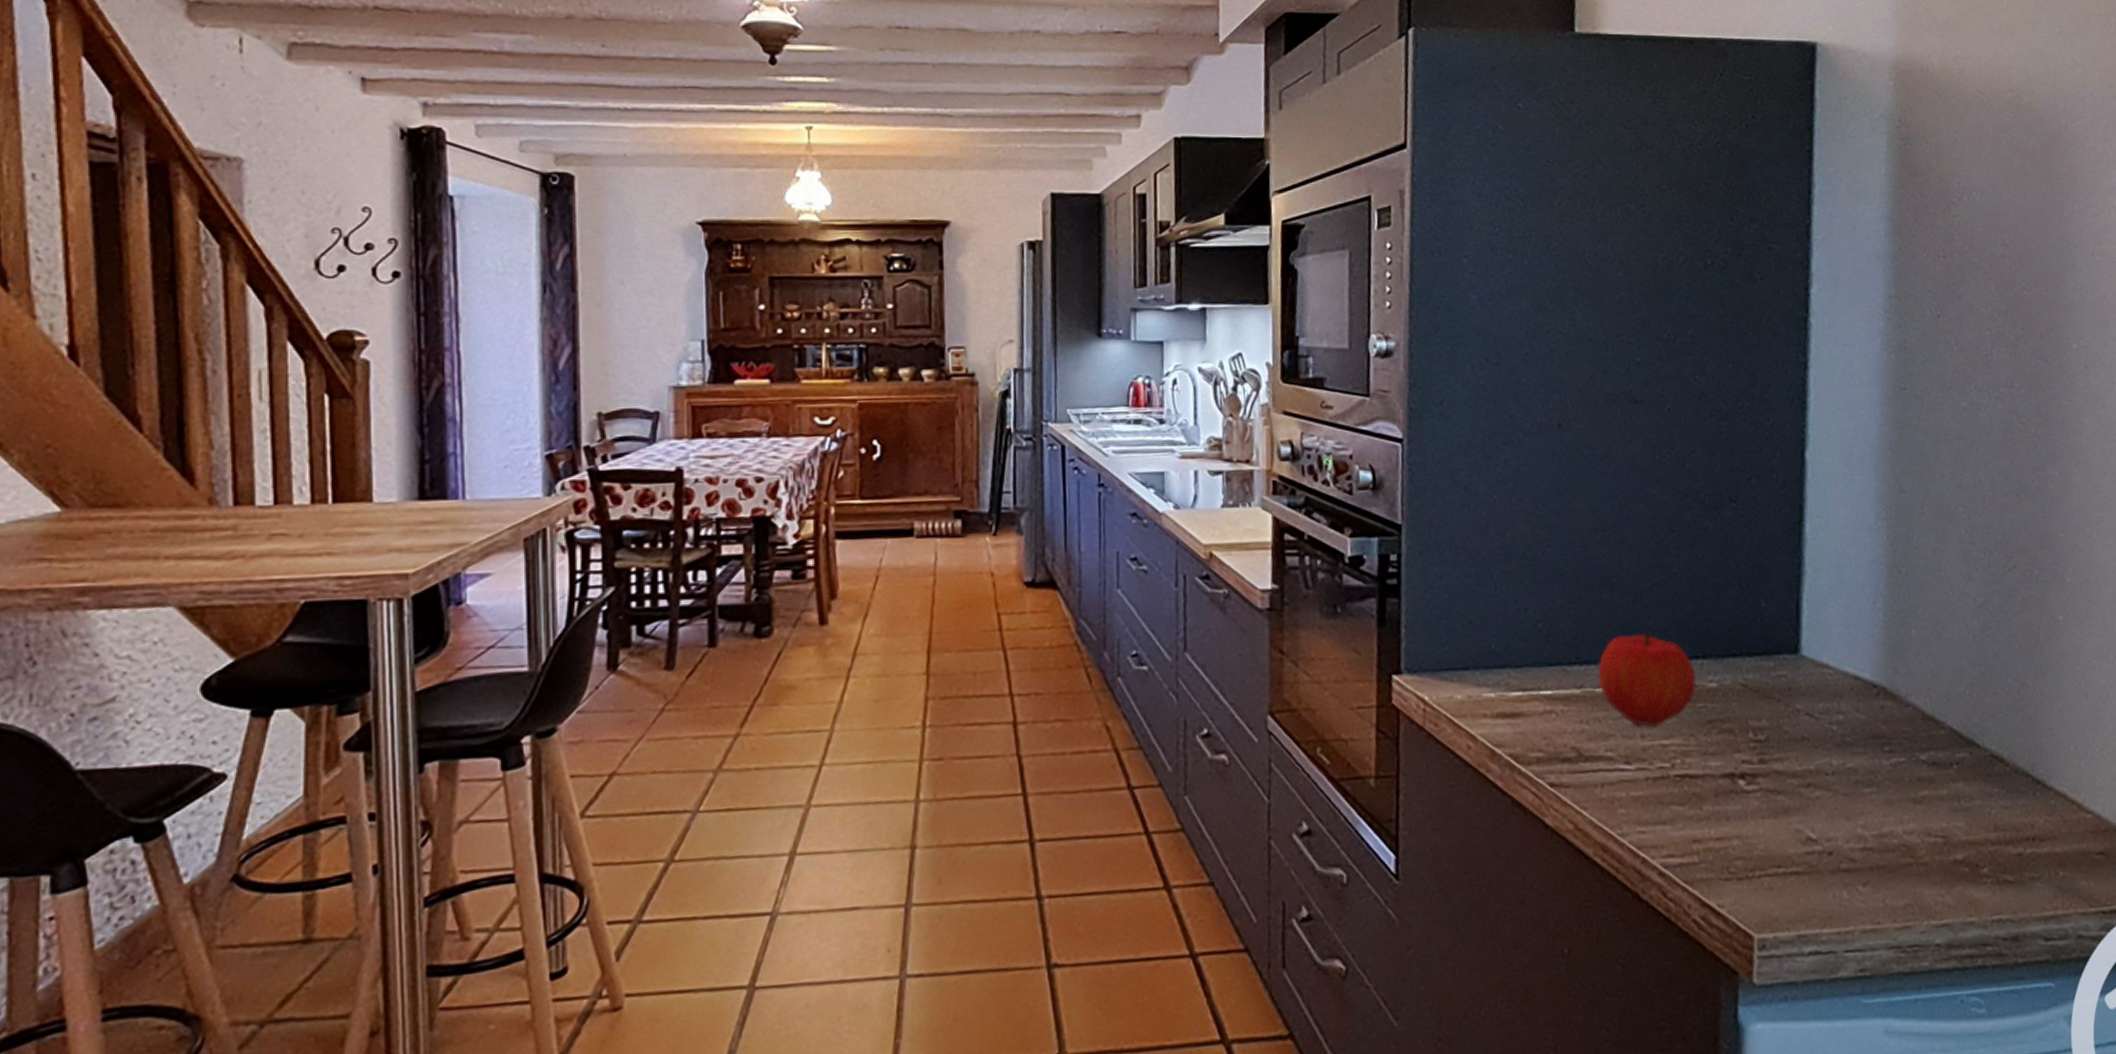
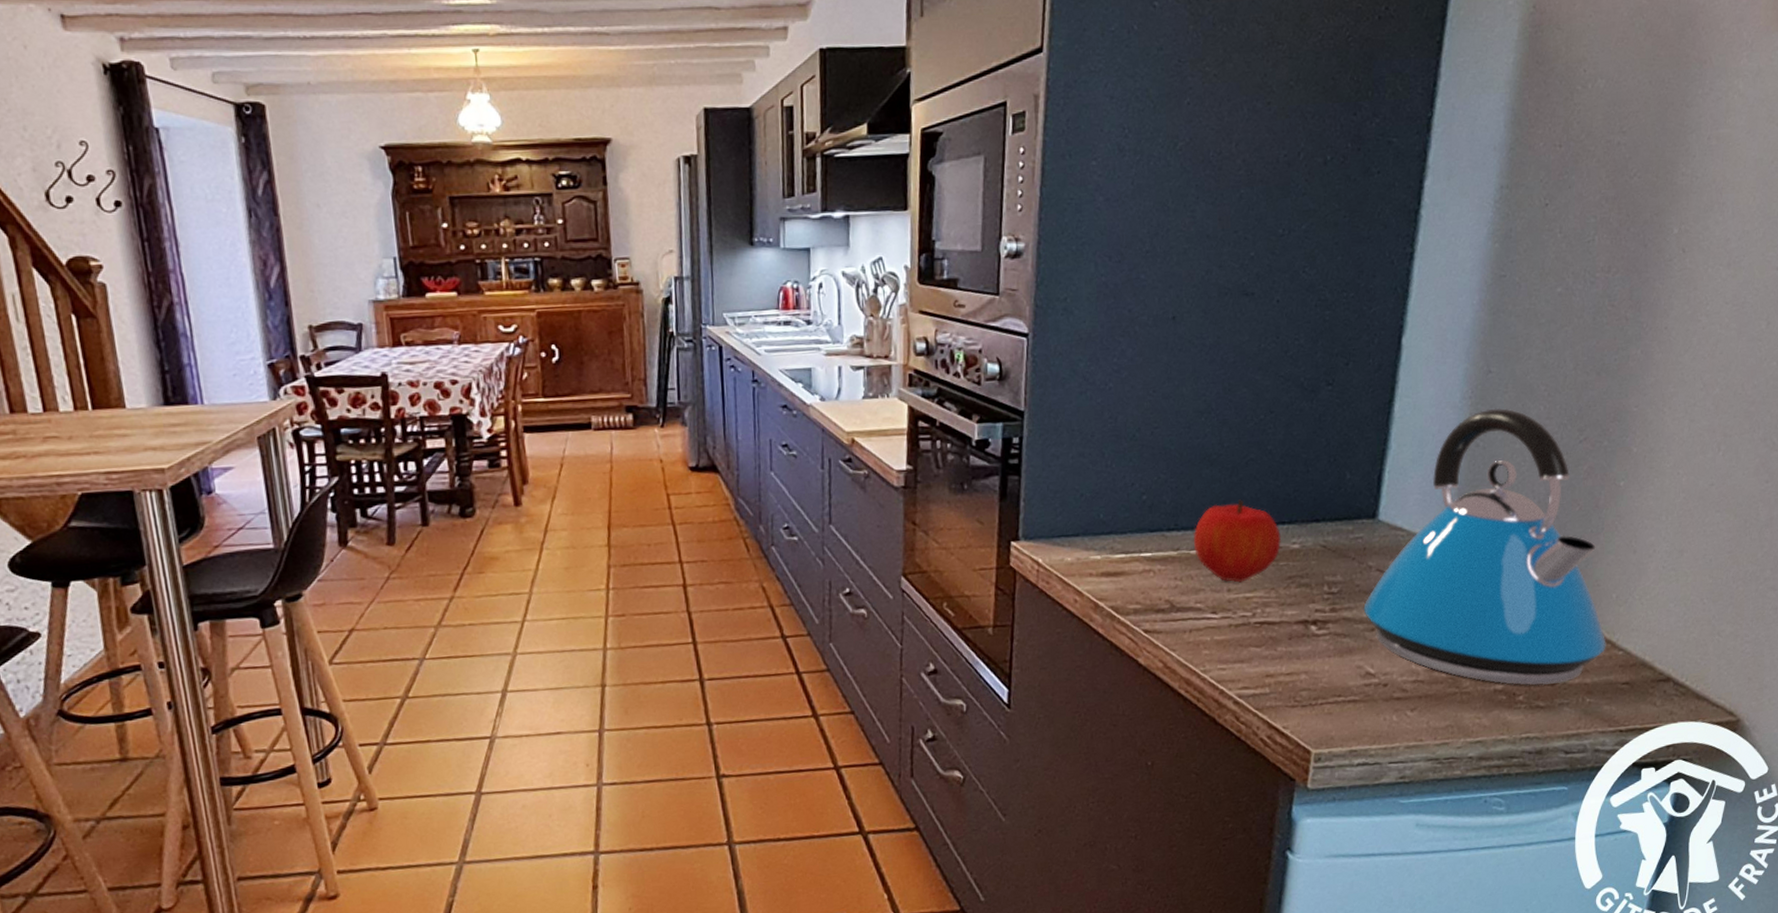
kettle: none [1795,530,2072,856] -> present [1363,407,1606,686]

